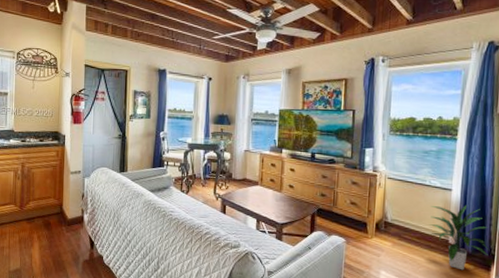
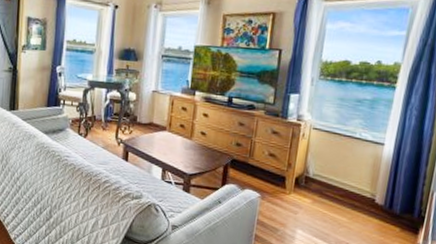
indoor plant: present [429,204,489,271] -> none [354,161,419,233]

